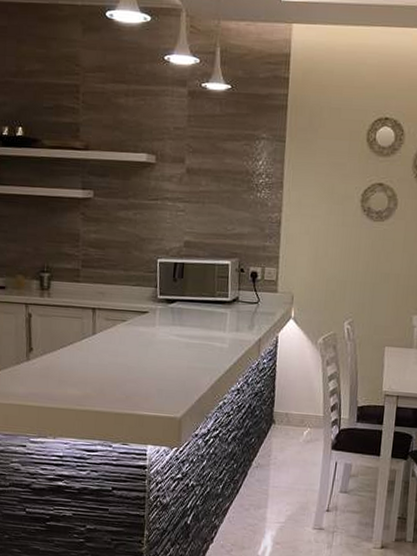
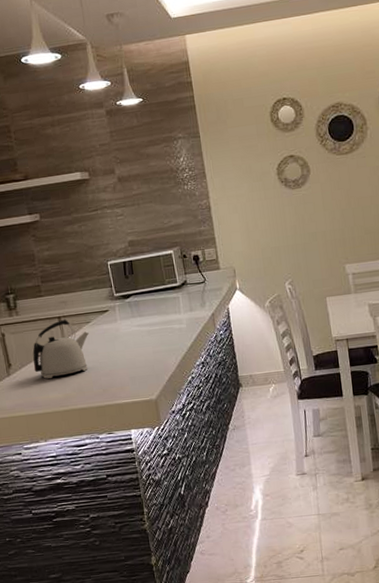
kettle: none [56,311,122,373] -> present [32,319,89,379]

